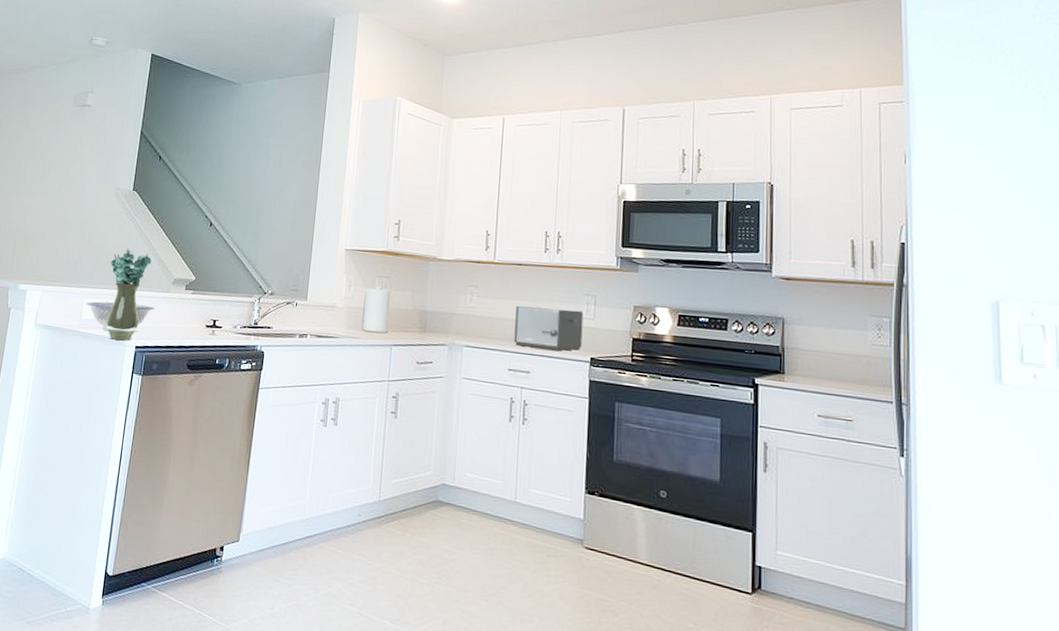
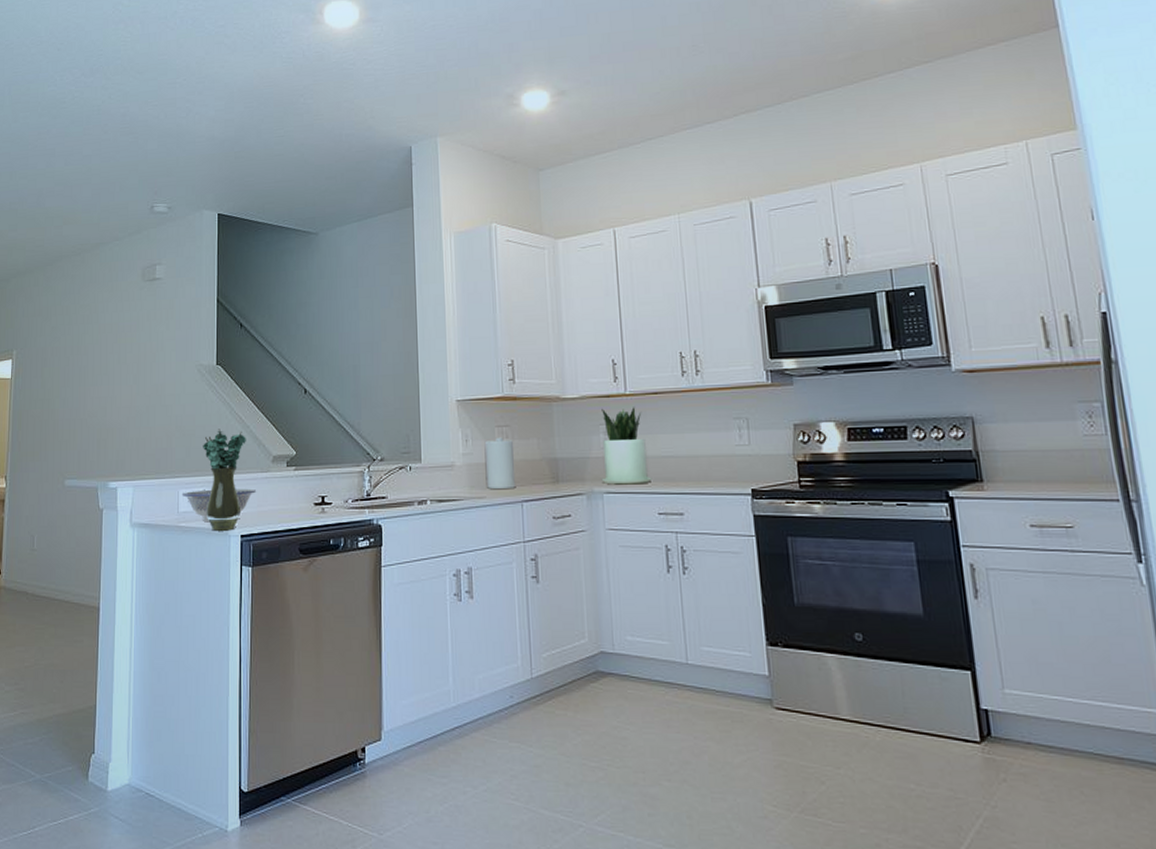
planter: none [463,272,507,343] -> present [601,407,653,485]
toaster: present [514,306,584,351] -> none [658,437,739,486]

